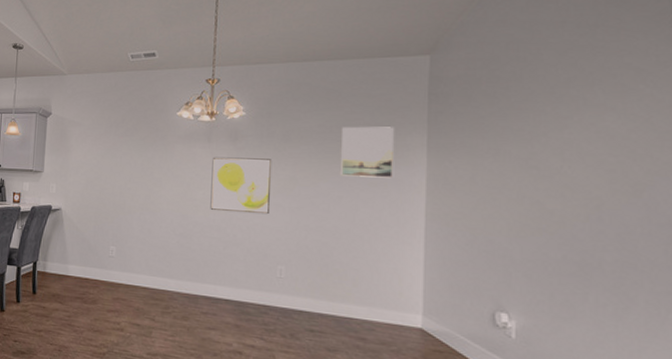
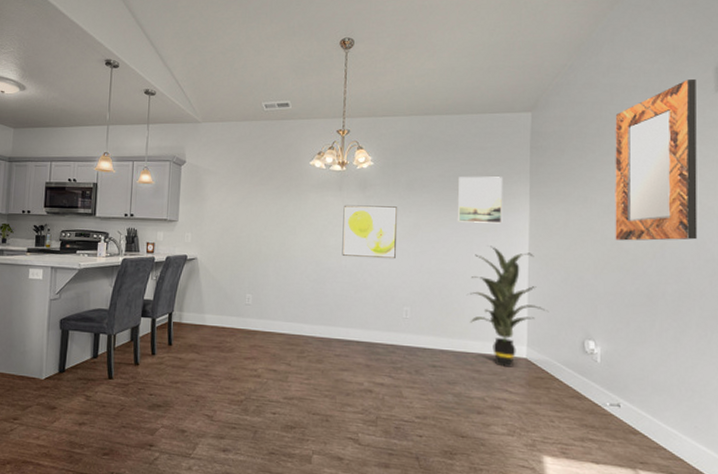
indoor plant: none [351,202,450,337] -> present [467,246,549,367]
home mirror: none [535,9,648,201] -> present [615,78,698,241]

